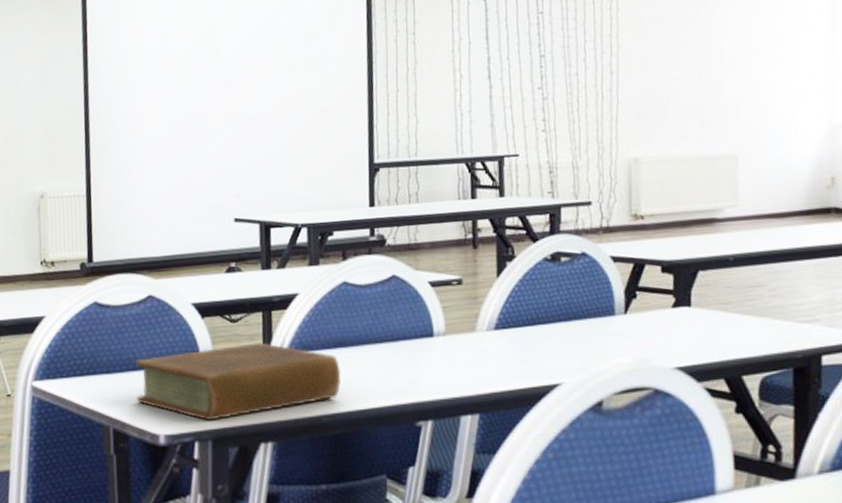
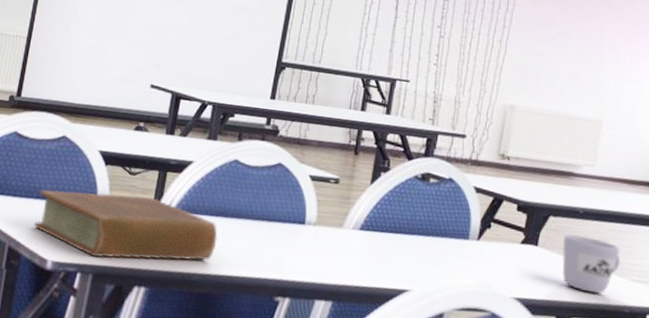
coffee cup: none [718,285,784,345] -> present [562,234,621,294]

